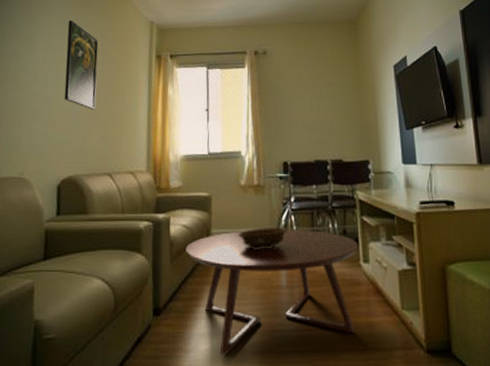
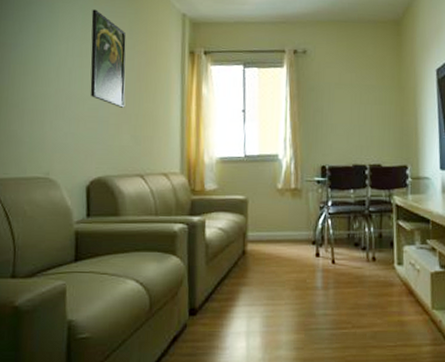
coffee table: present [186,229,359,356] -> none [221,233,394,353]
decorative bowl: present [238,226,287,249] -> none [274,230,324,252]

